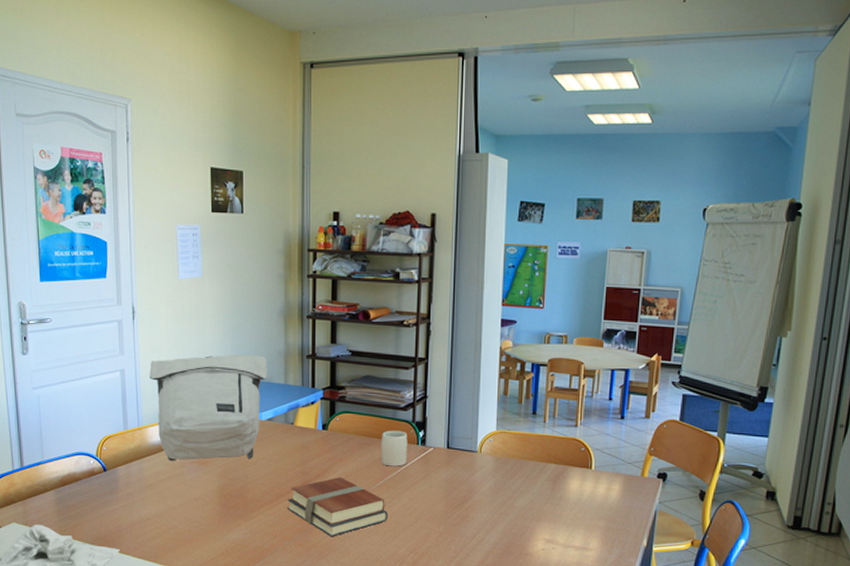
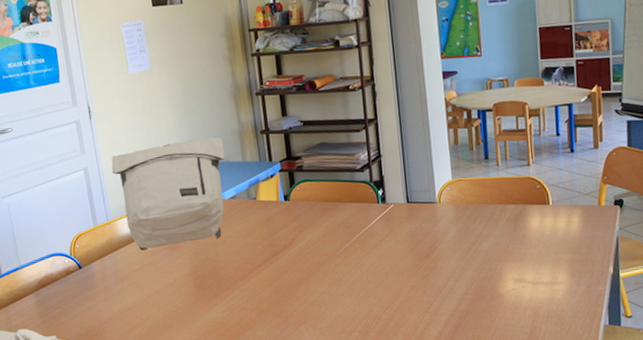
books: present [287,477,388,537] -> none [259,244,359,304]
mug: present [381,430,408,467] -> none [342,191,371,228]

